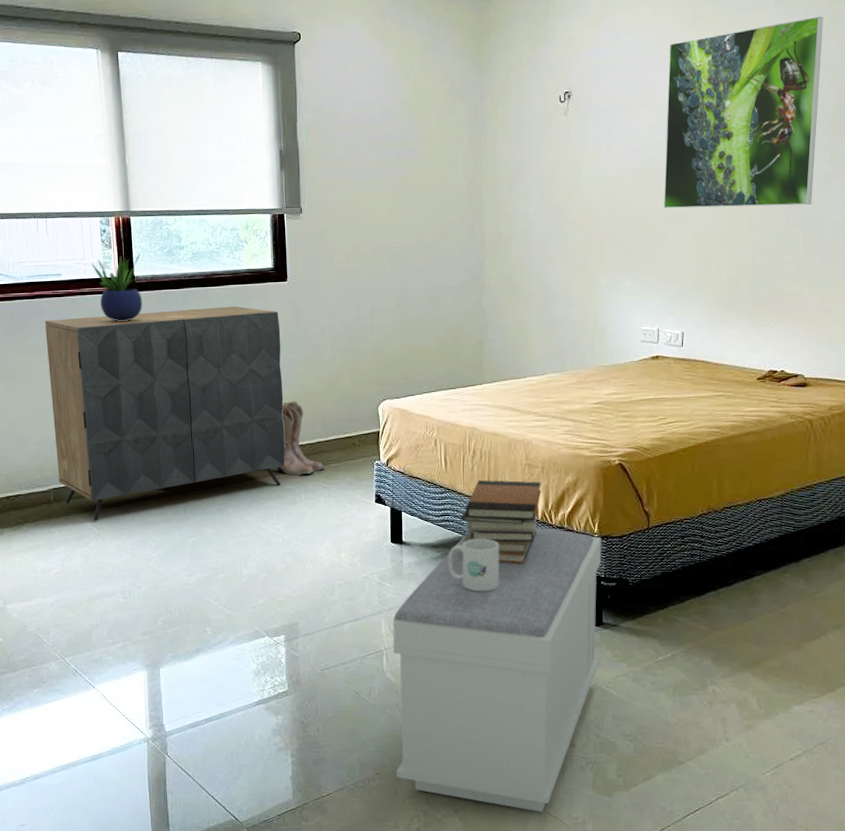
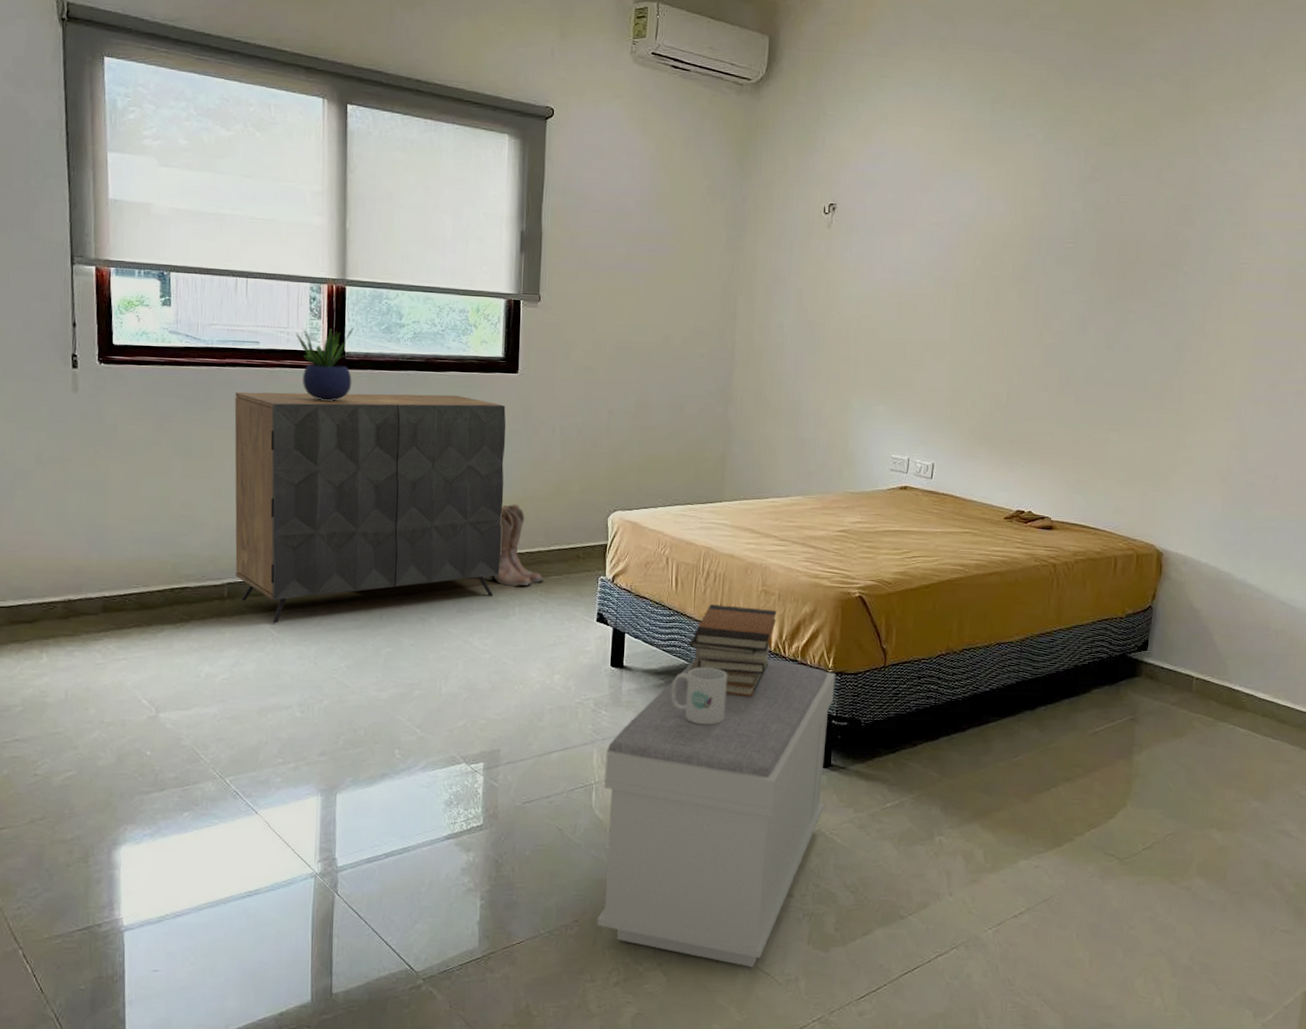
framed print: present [663,16,823,209] -> none [922,157,1091,346]

